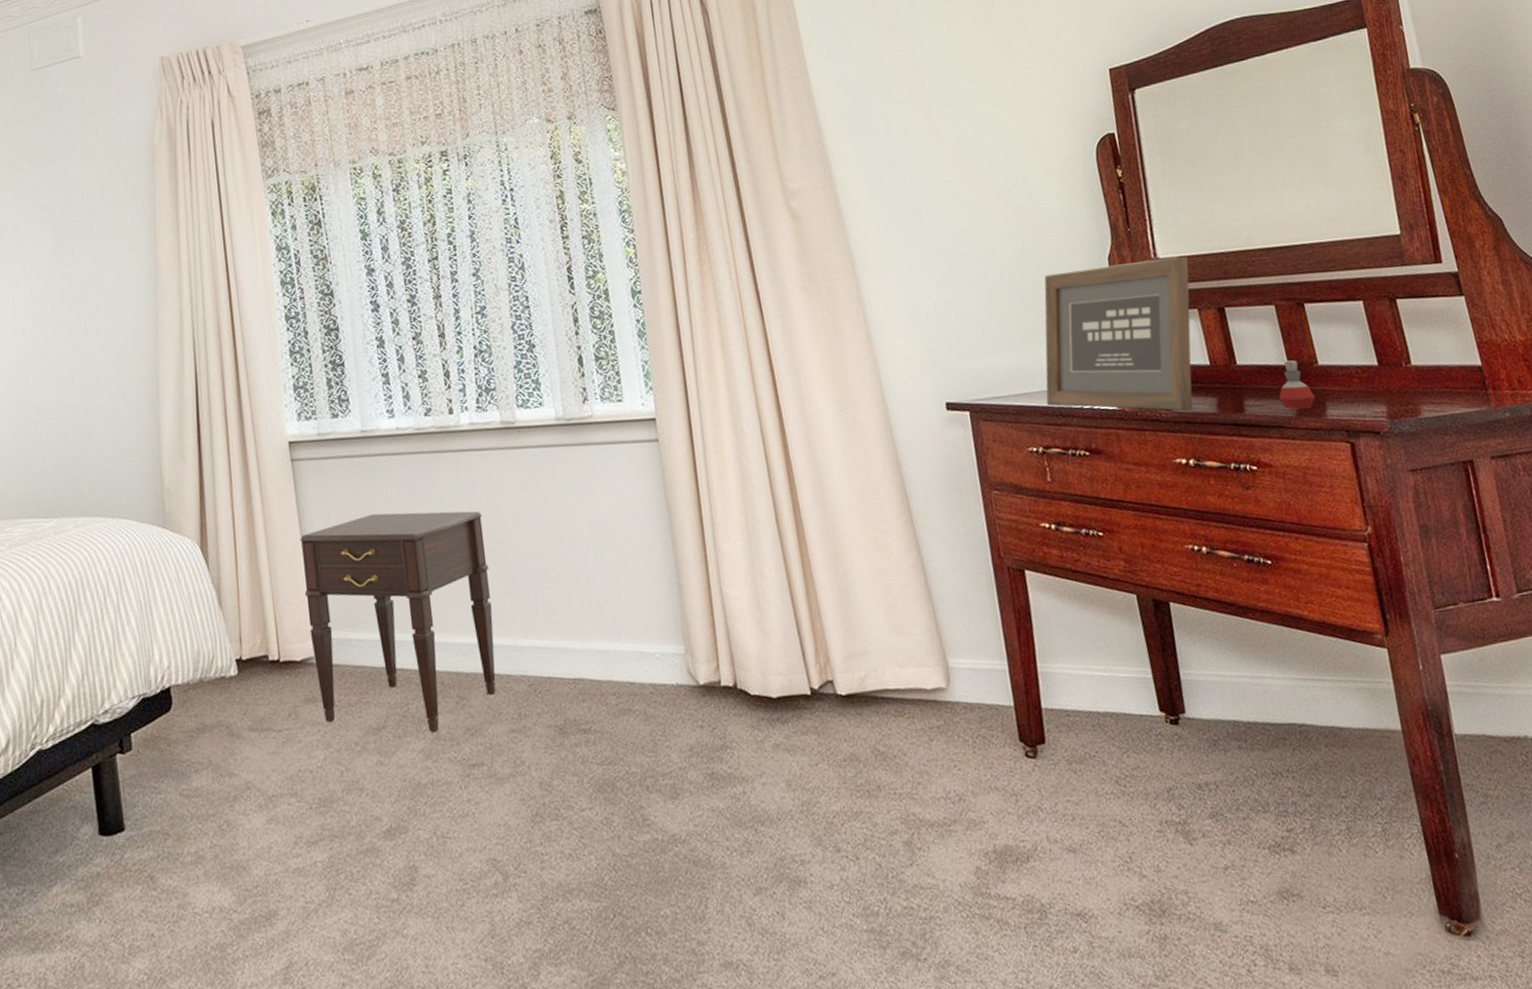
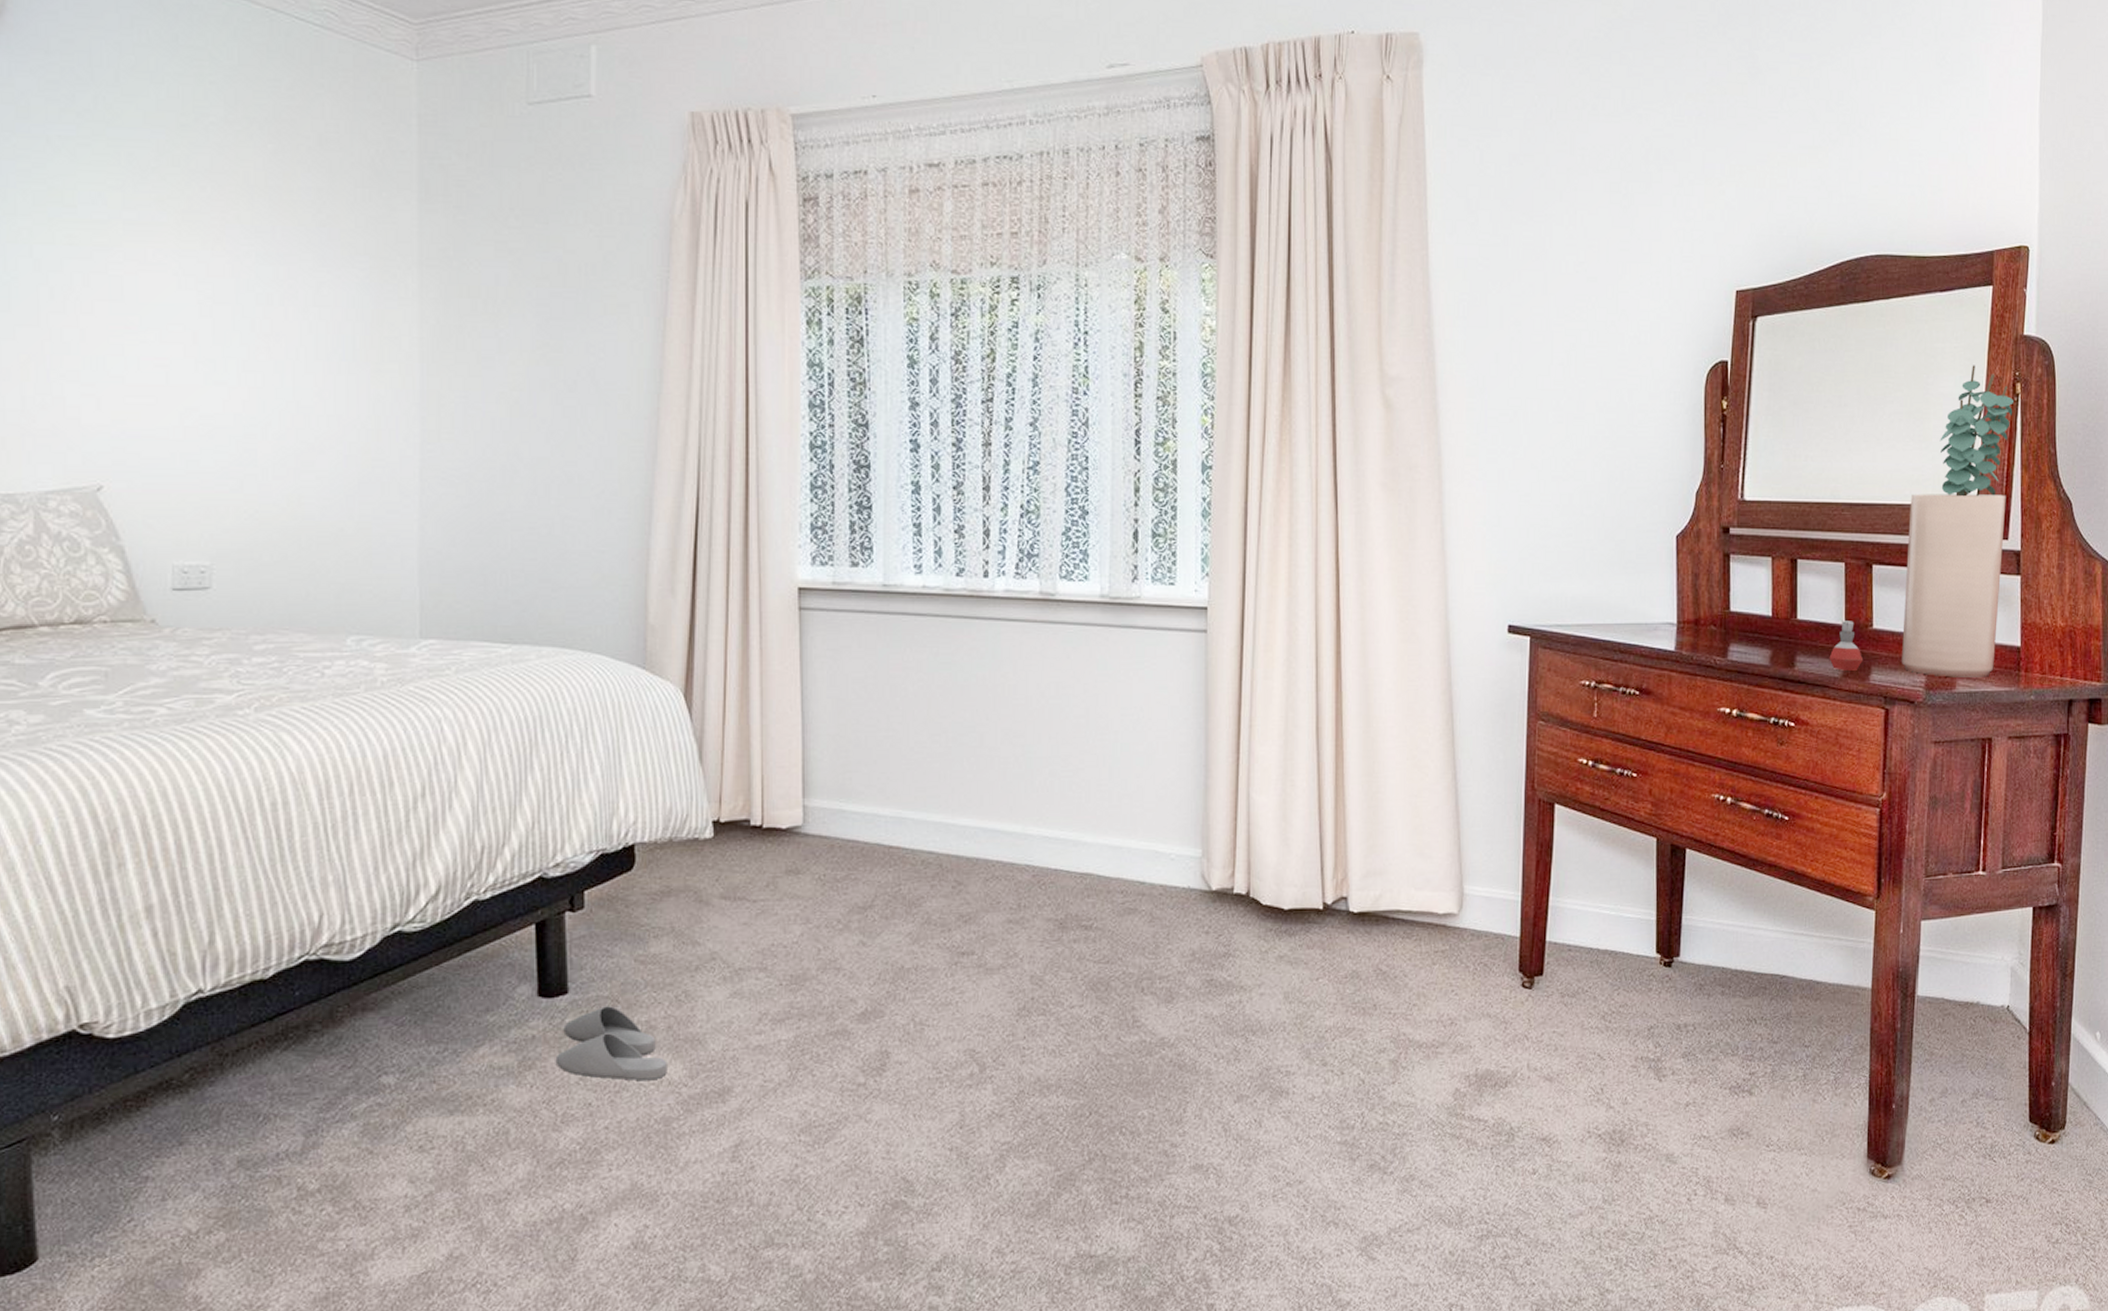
slippers: none [118,839,218,910] -> present [555,1006,667,1081]
nightstand: present [300,511,496,733] -> none [798,678,1007,917]
picture frame: present [1044,256,1193,412] -> none [1607,500,1772,661]
vase: none [1328,103,1458,404] -> present [1902,365,2013,677]

